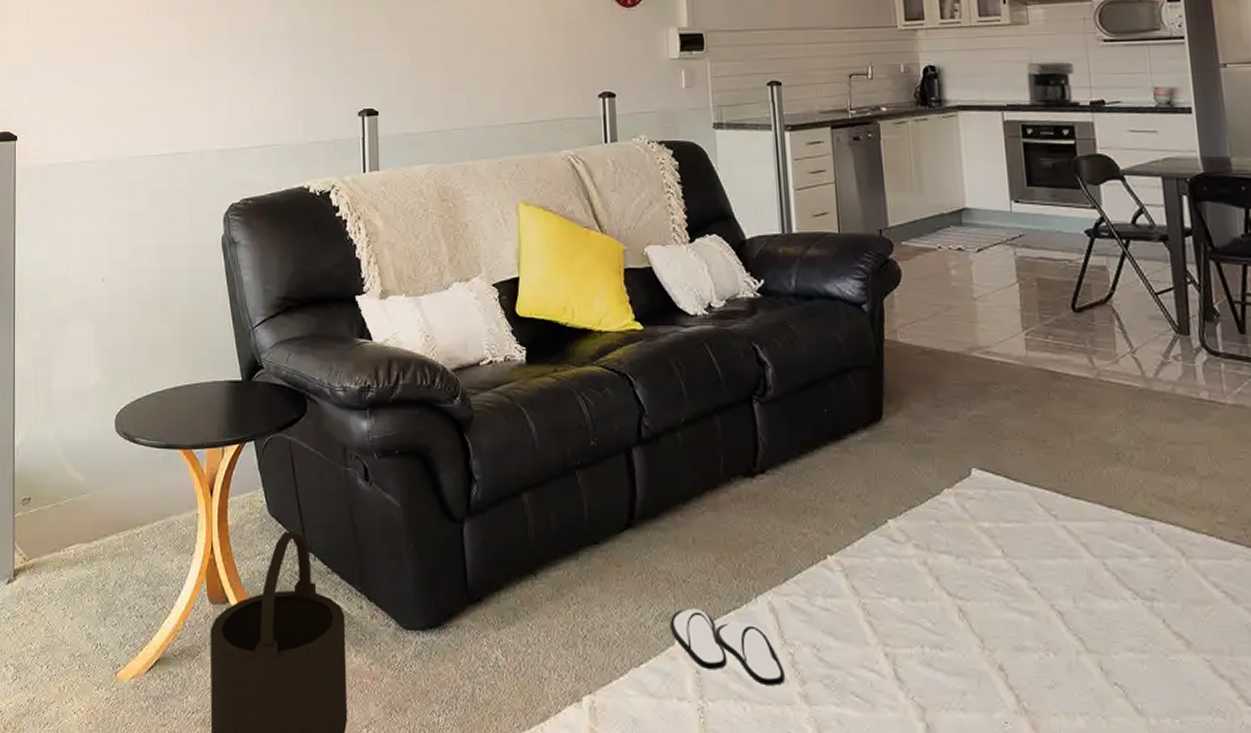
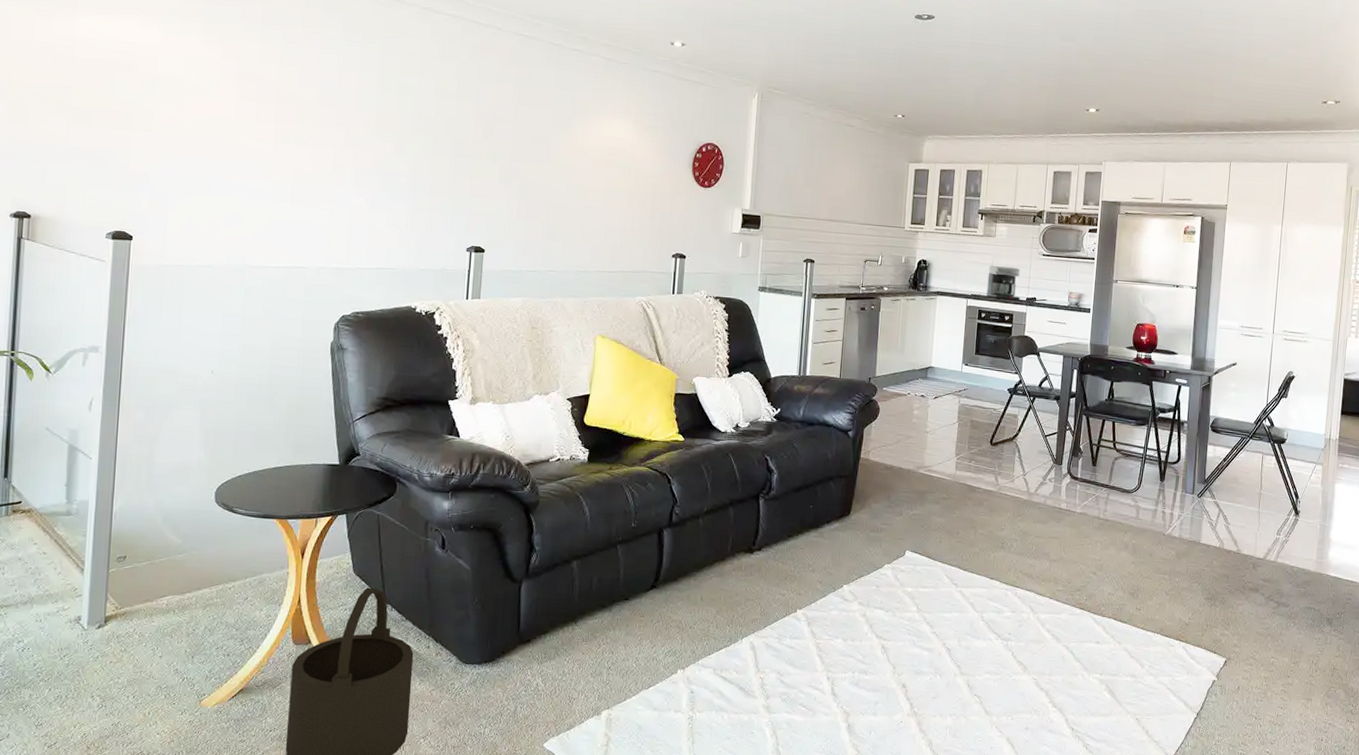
slippers: present [670,608,786,685] -> none [676,647,756,700]

